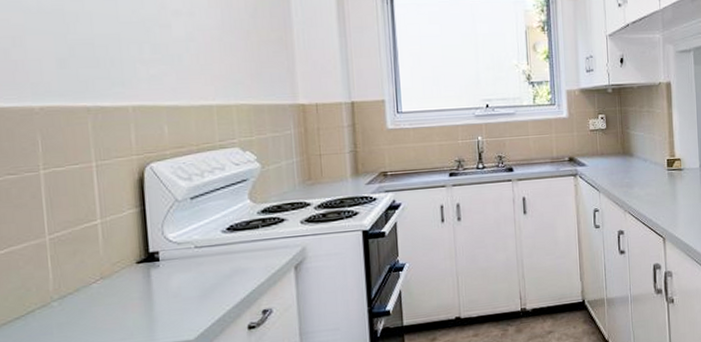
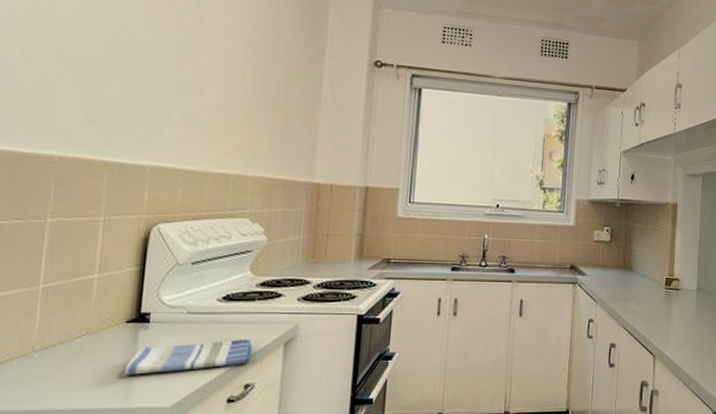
dish towel: none [143,266,265,314] -> present [123,339,253,375]

